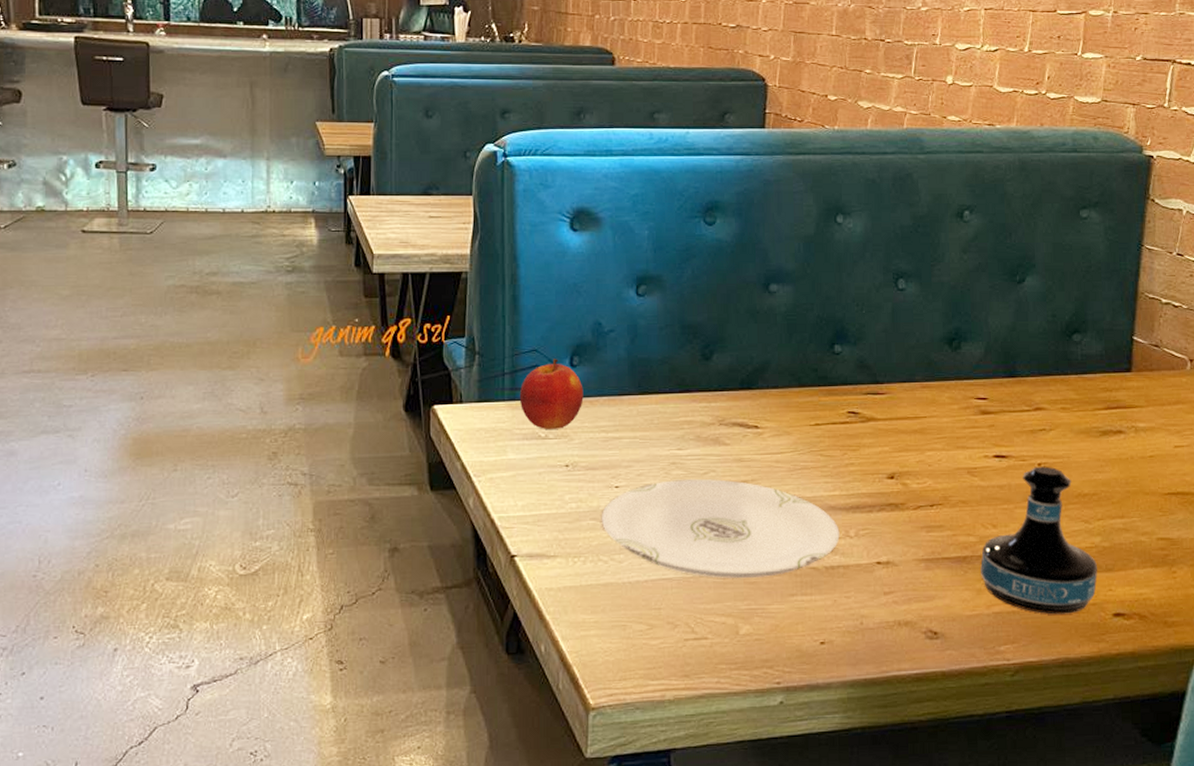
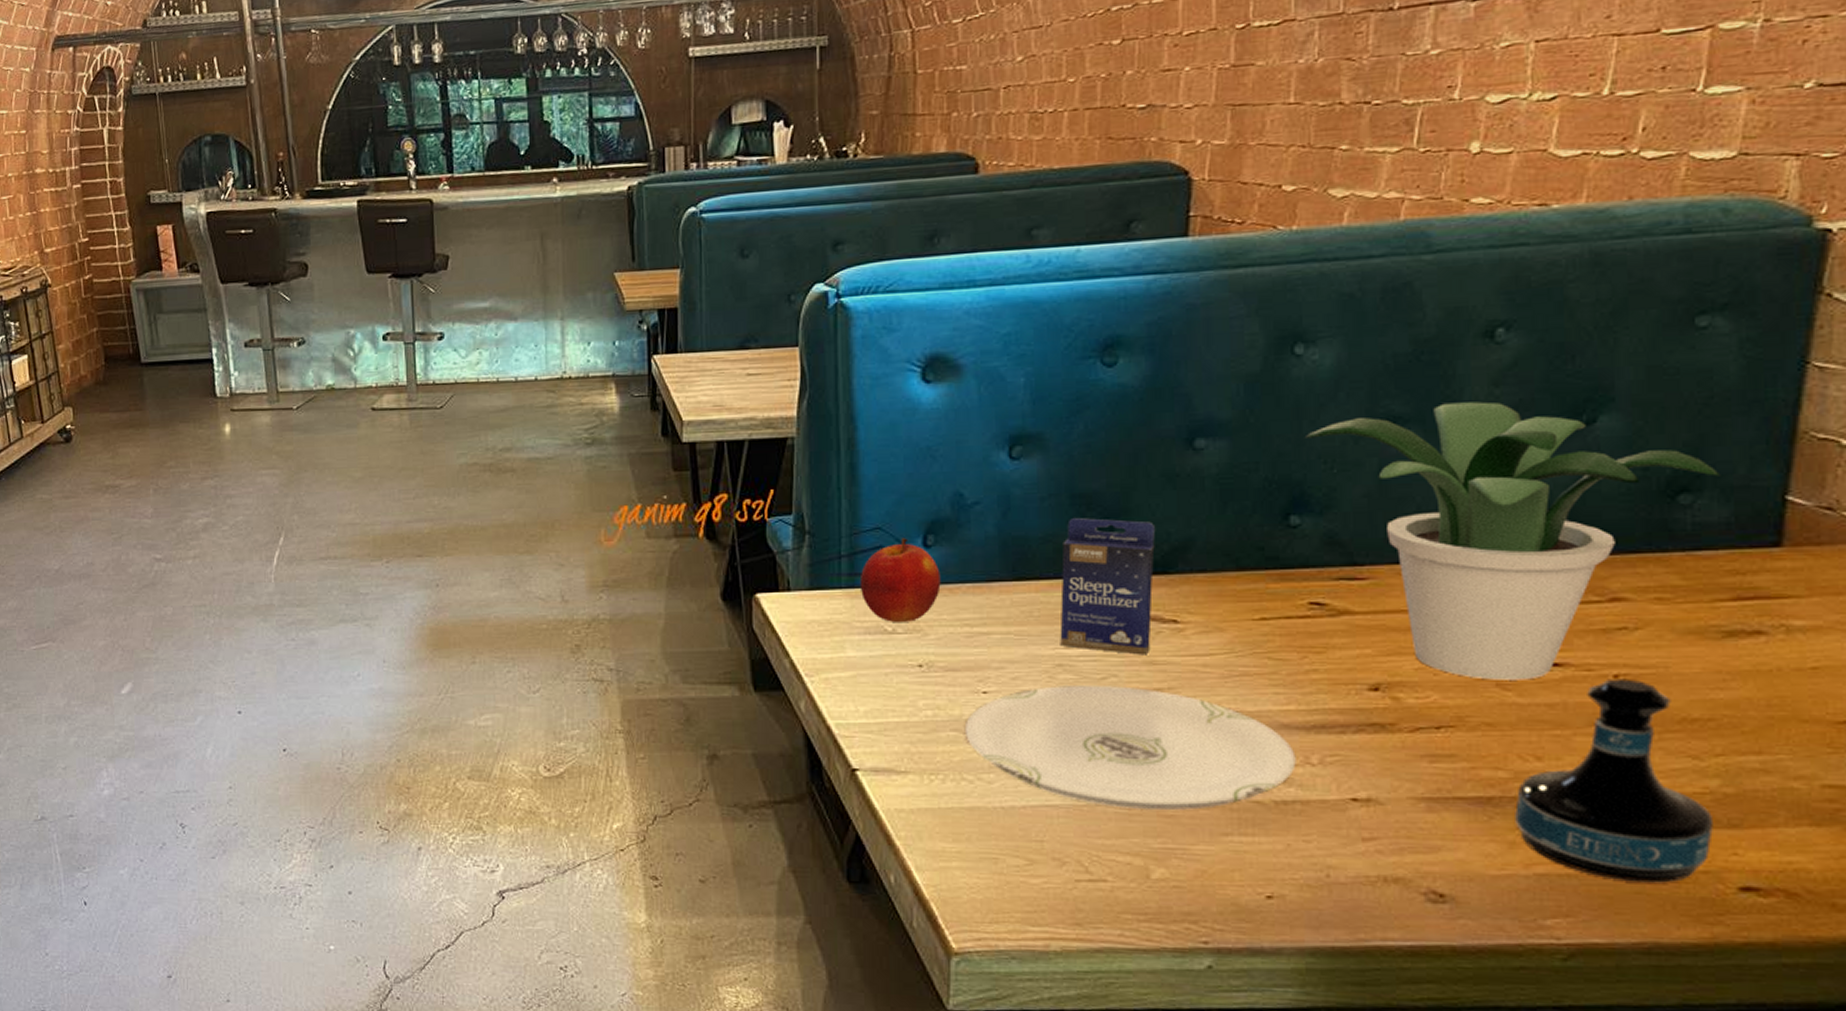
small box: none [673,344,742,454] -> present [1060,518,1155,655]
potted plant: none [845,264,1096,469] -> present [1306,401,1721,680]

